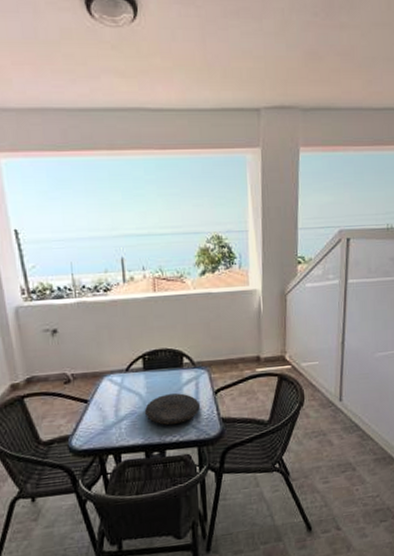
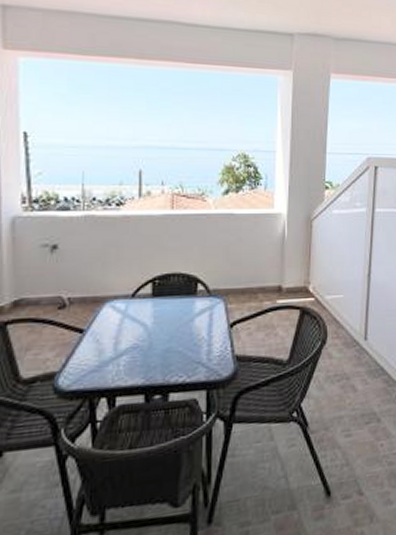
plate: present [144,393,200,425] -> none [148,325,212,362]

